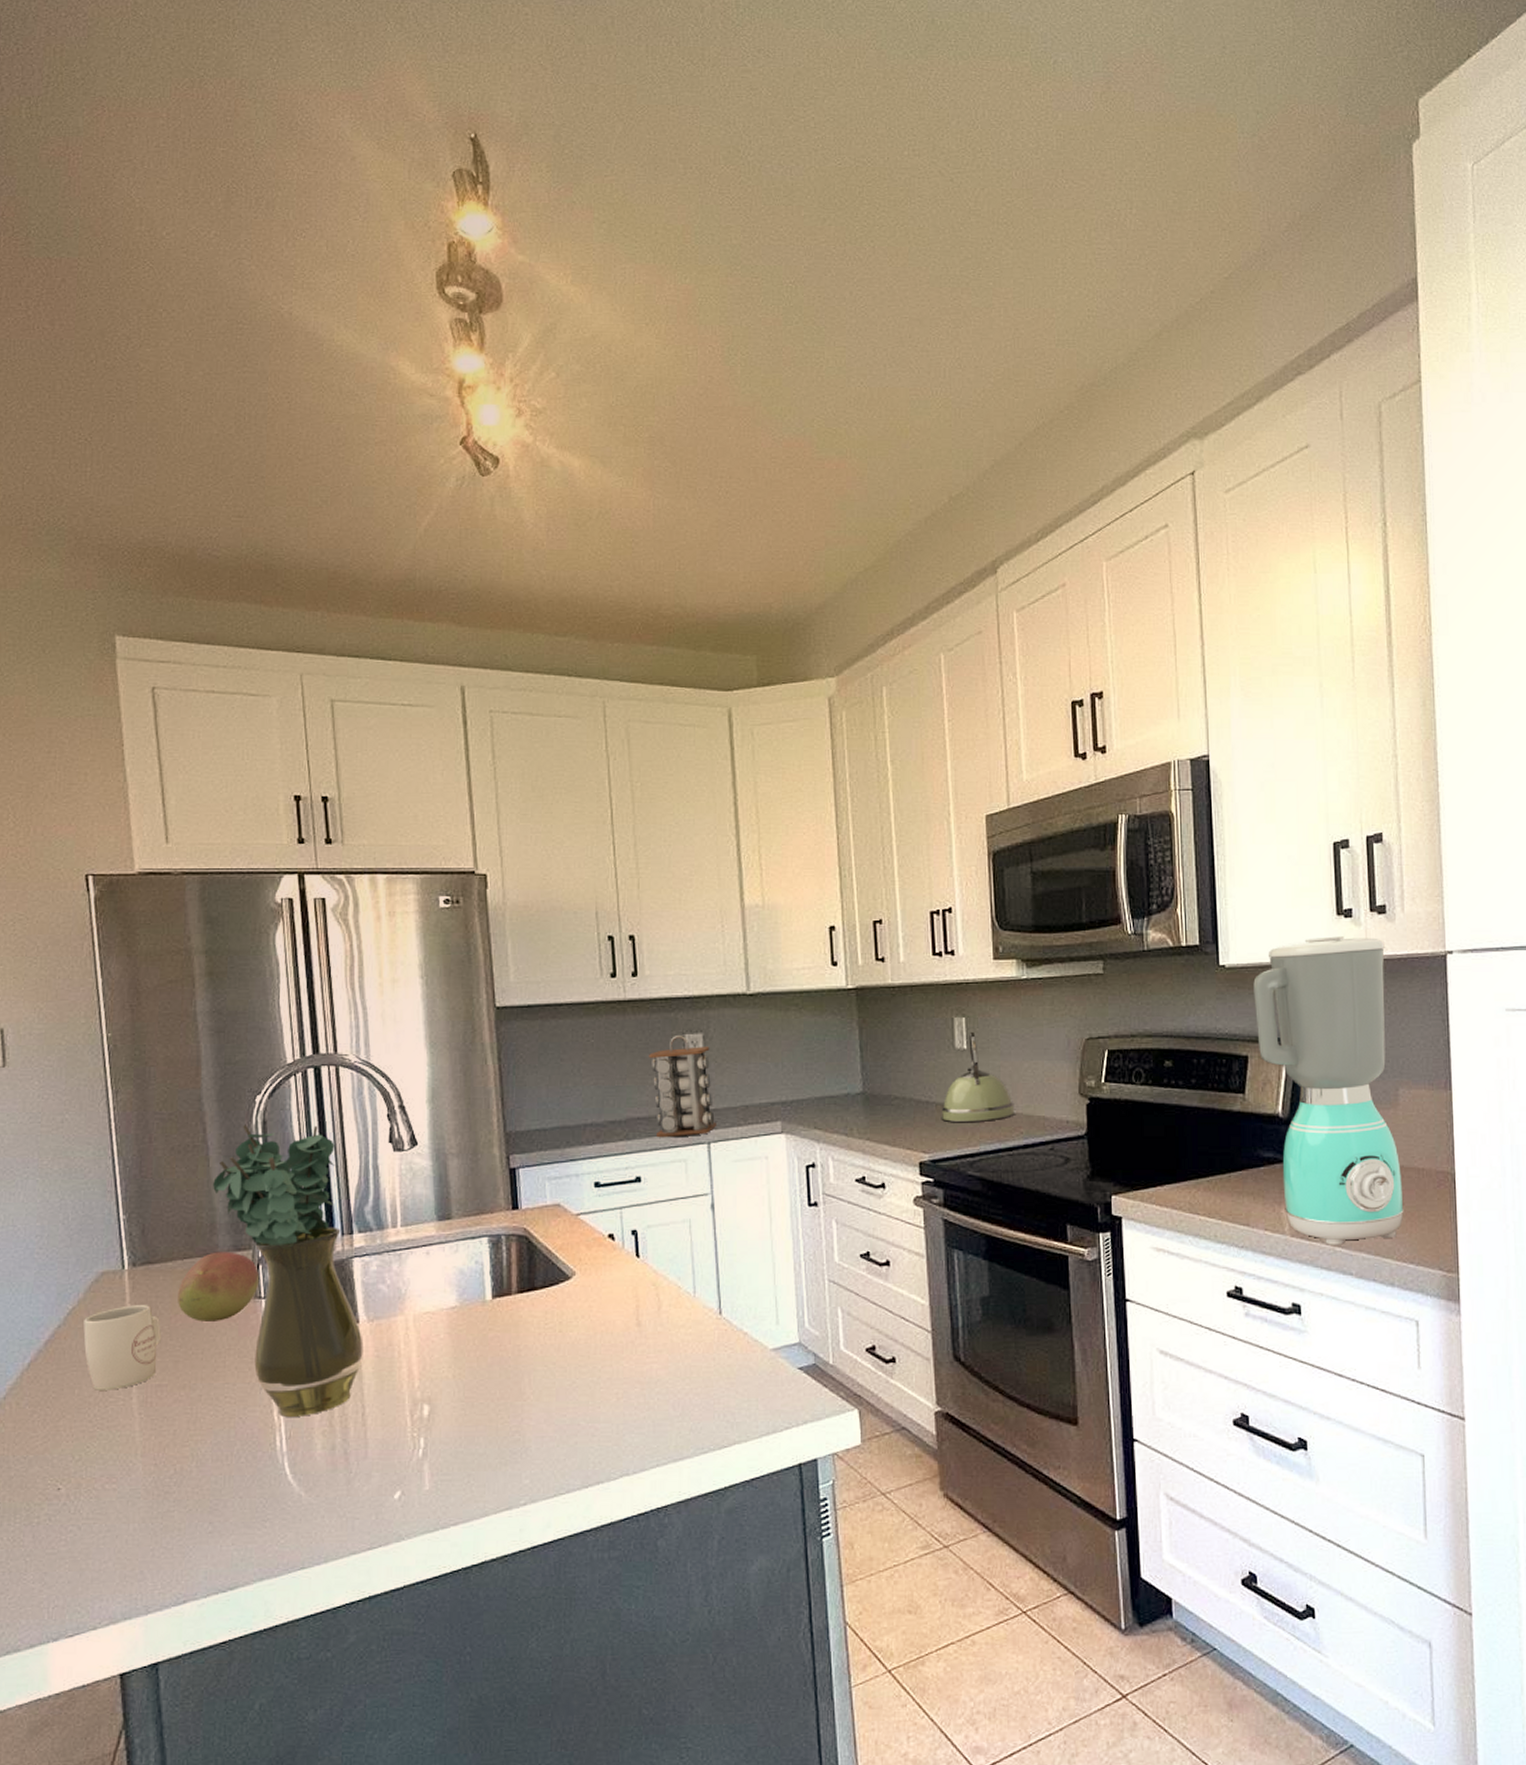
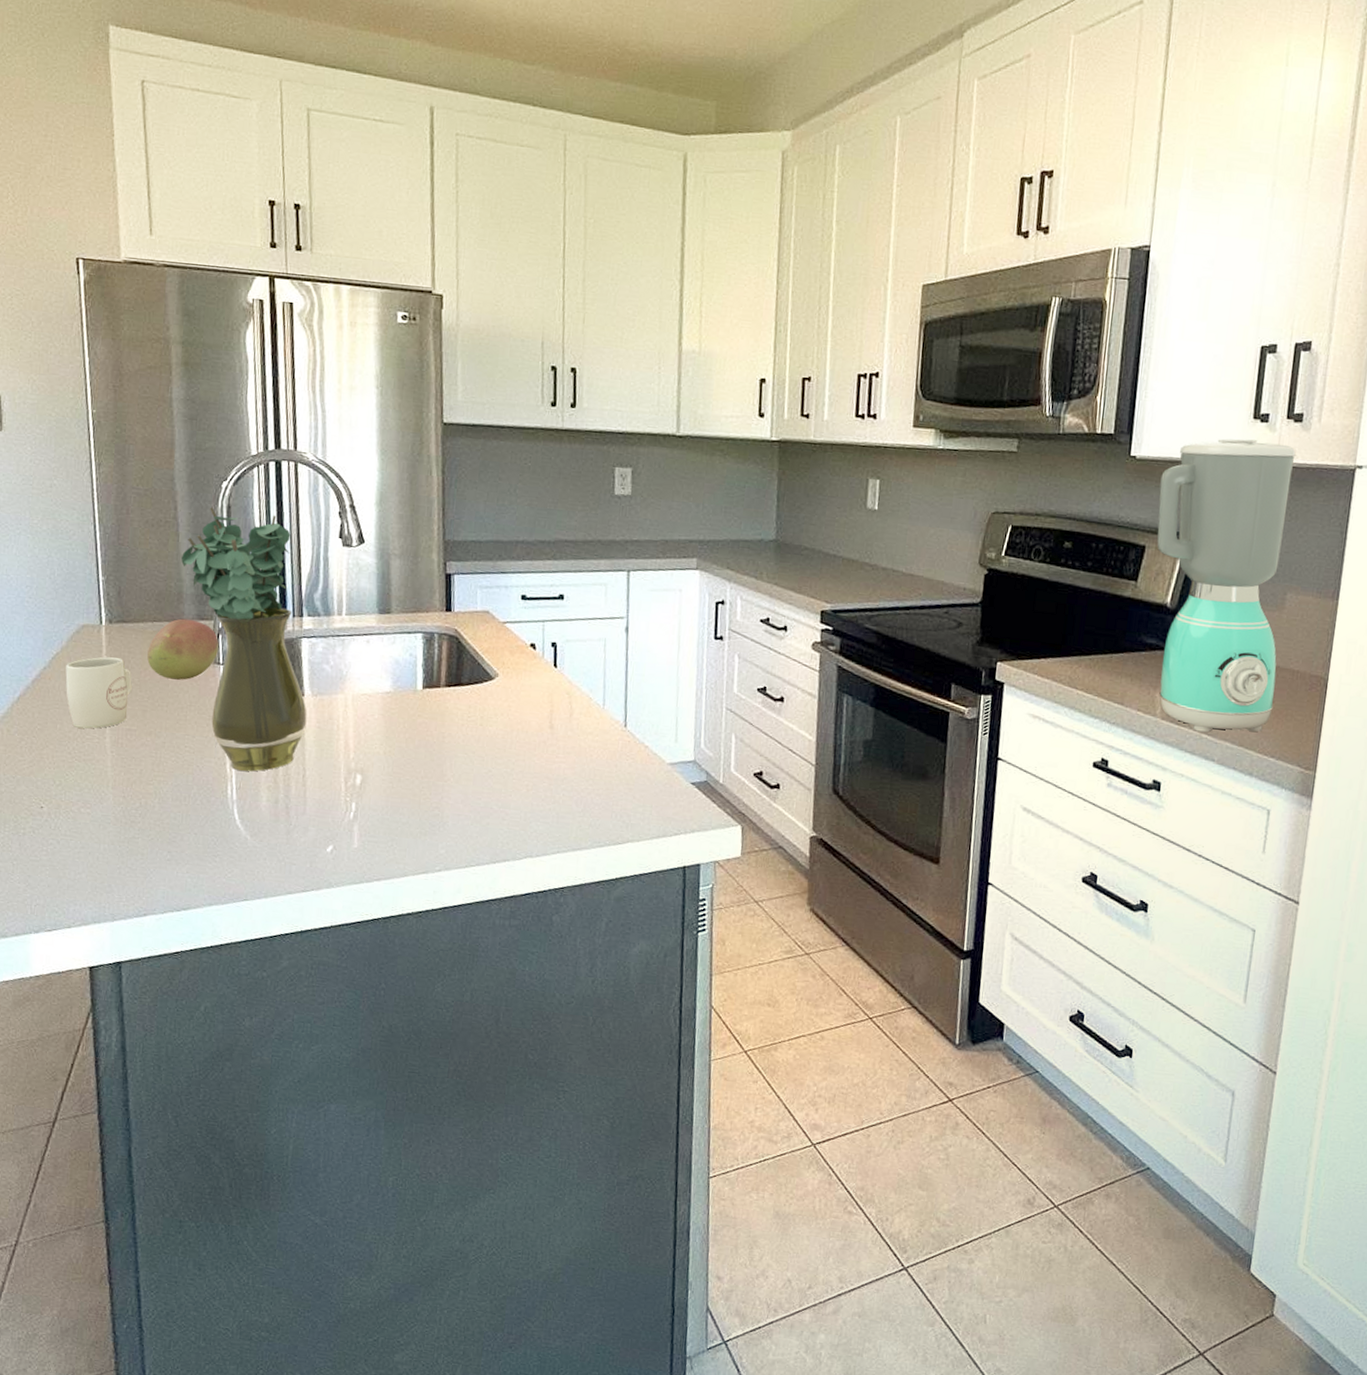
spice rack: present [649,1036,716,1138] -> none [580,468,637,563]
kettle: present [941,1031,1016,1123] -> none [846,493,917,580]

